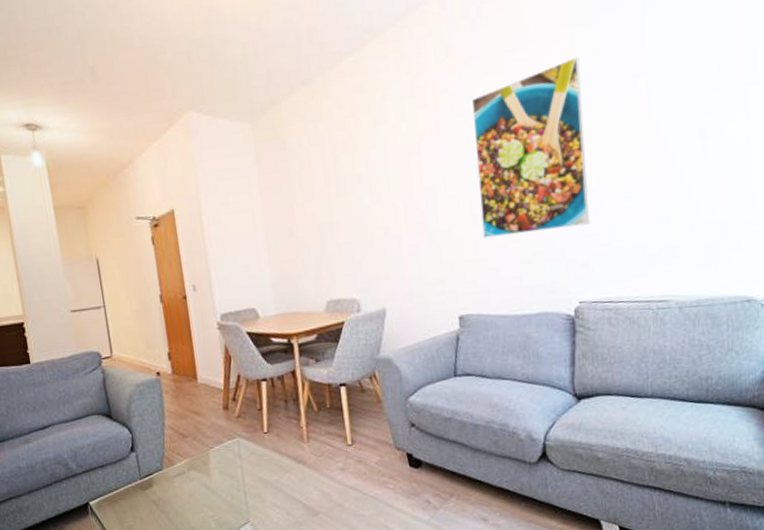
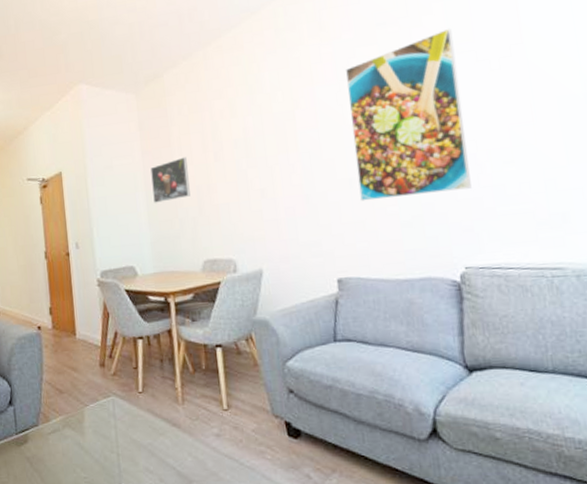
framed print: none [270,193,312,242] -> present [150,157,190,203]

